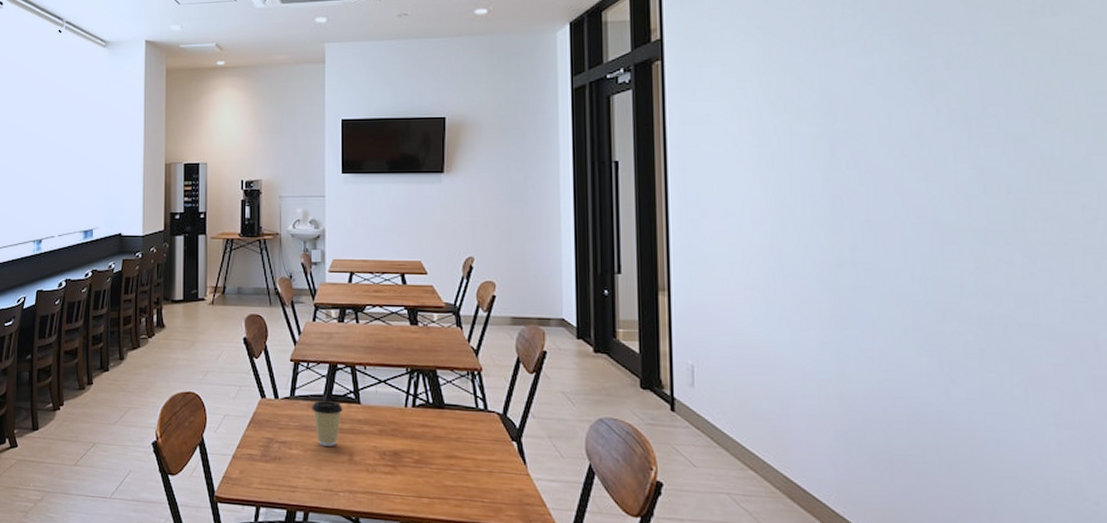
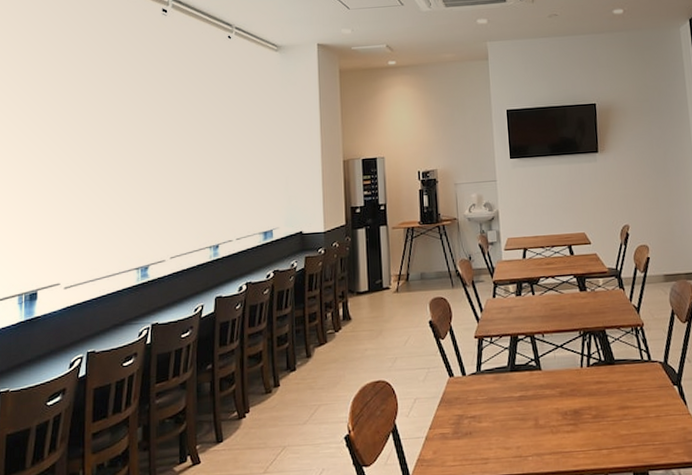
coffee cup: present [312,400,343,446] -> none [497,370,526,415]

